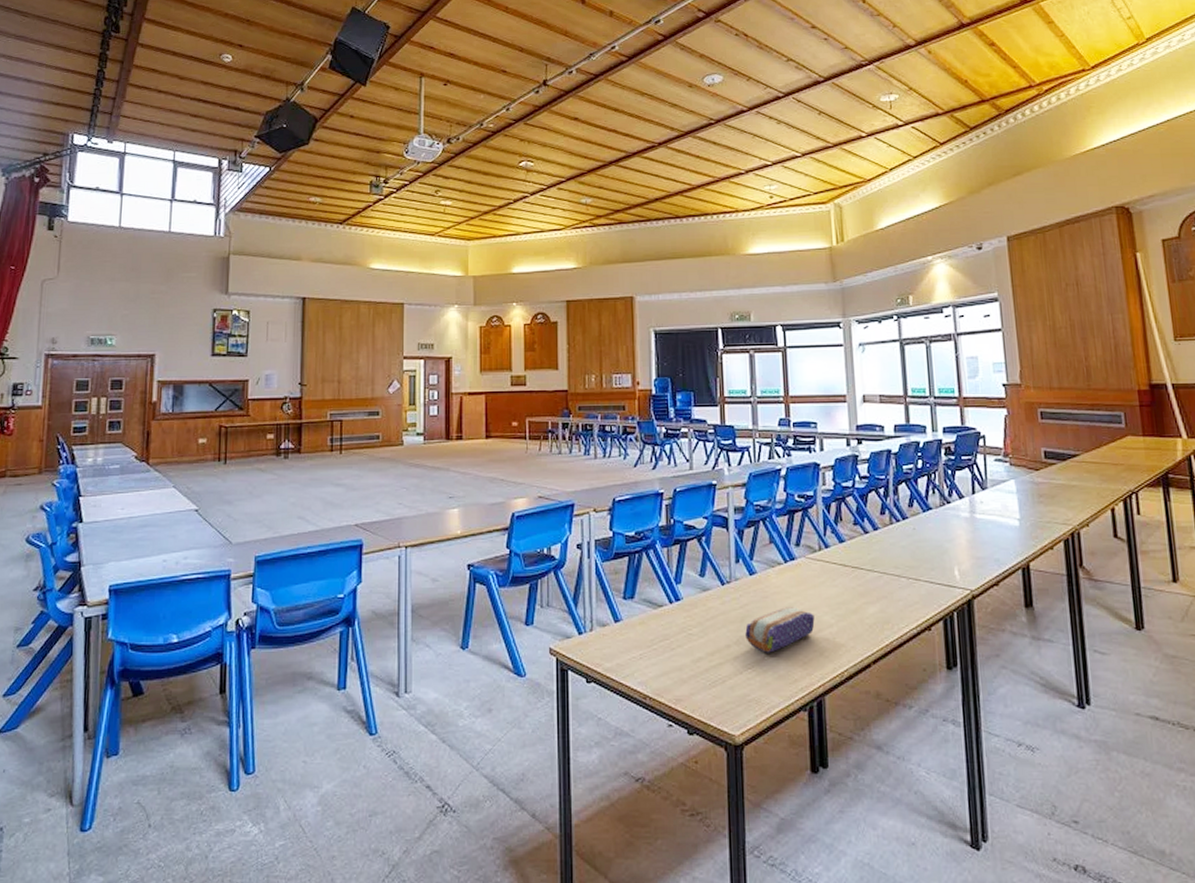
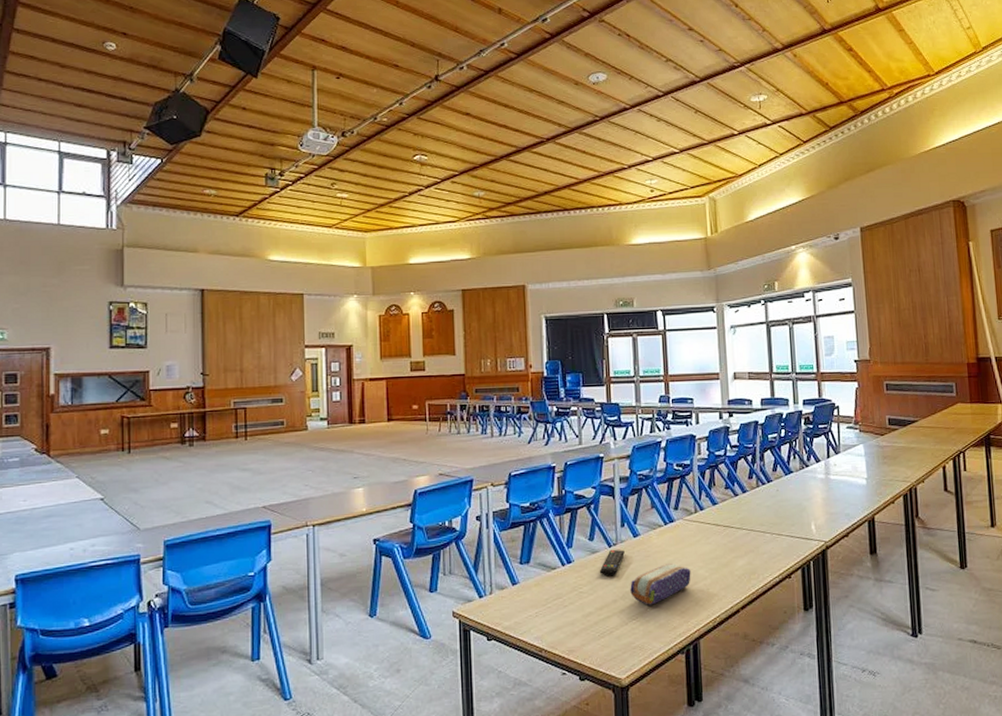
remote control: none [710,589,739,618] -> present [599,550,625,577]

